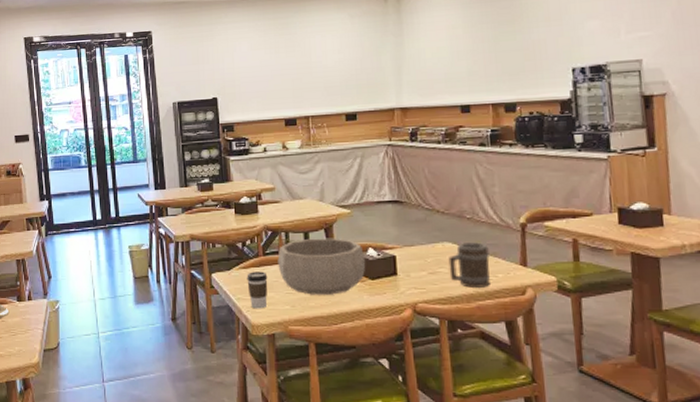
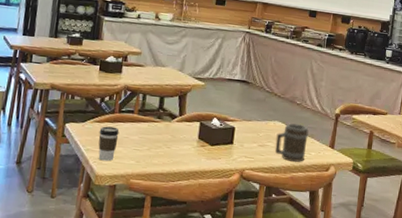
decorative bowl: present [277,238,366,295] -> none [130,102,210,155]

